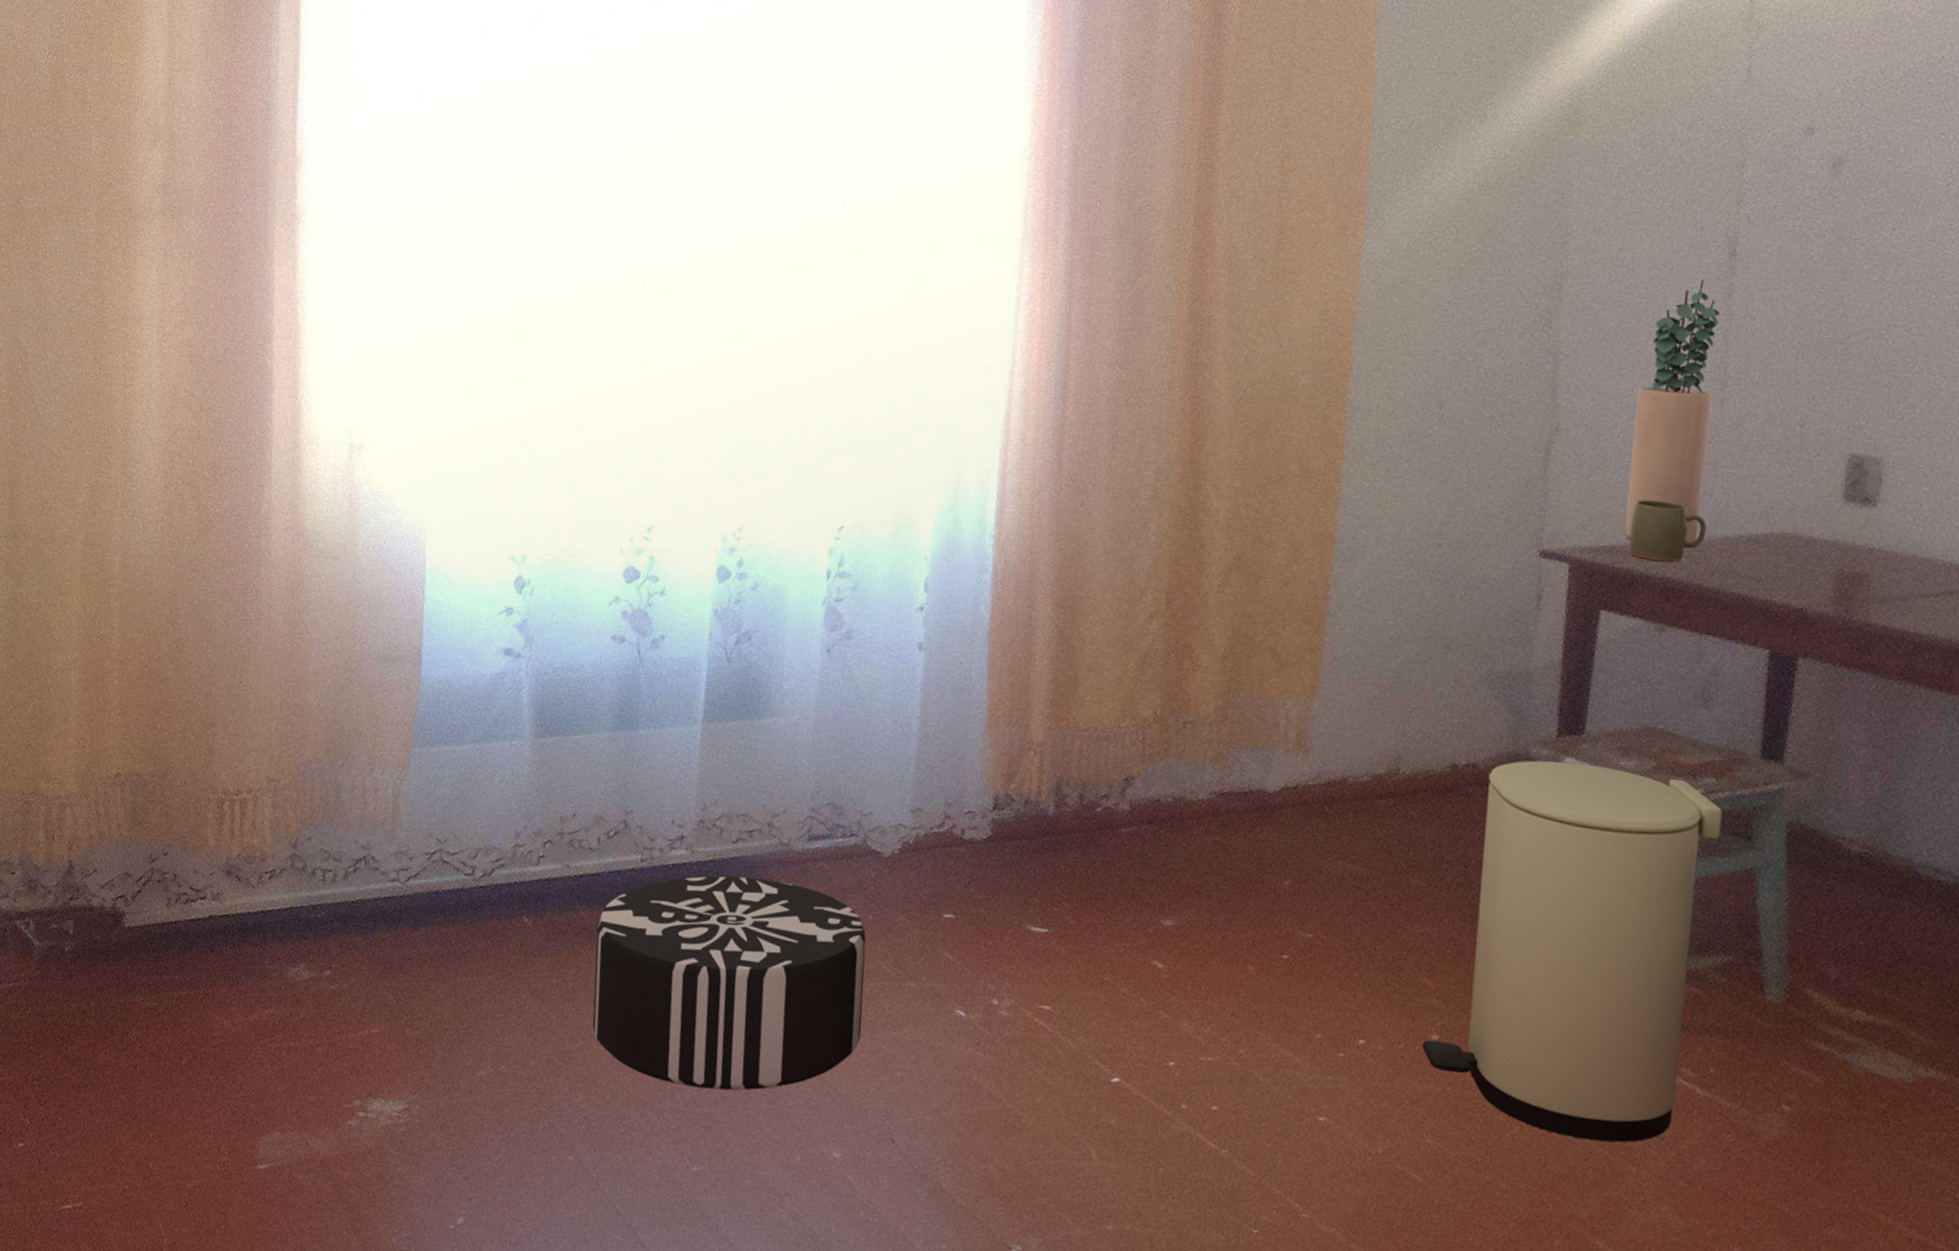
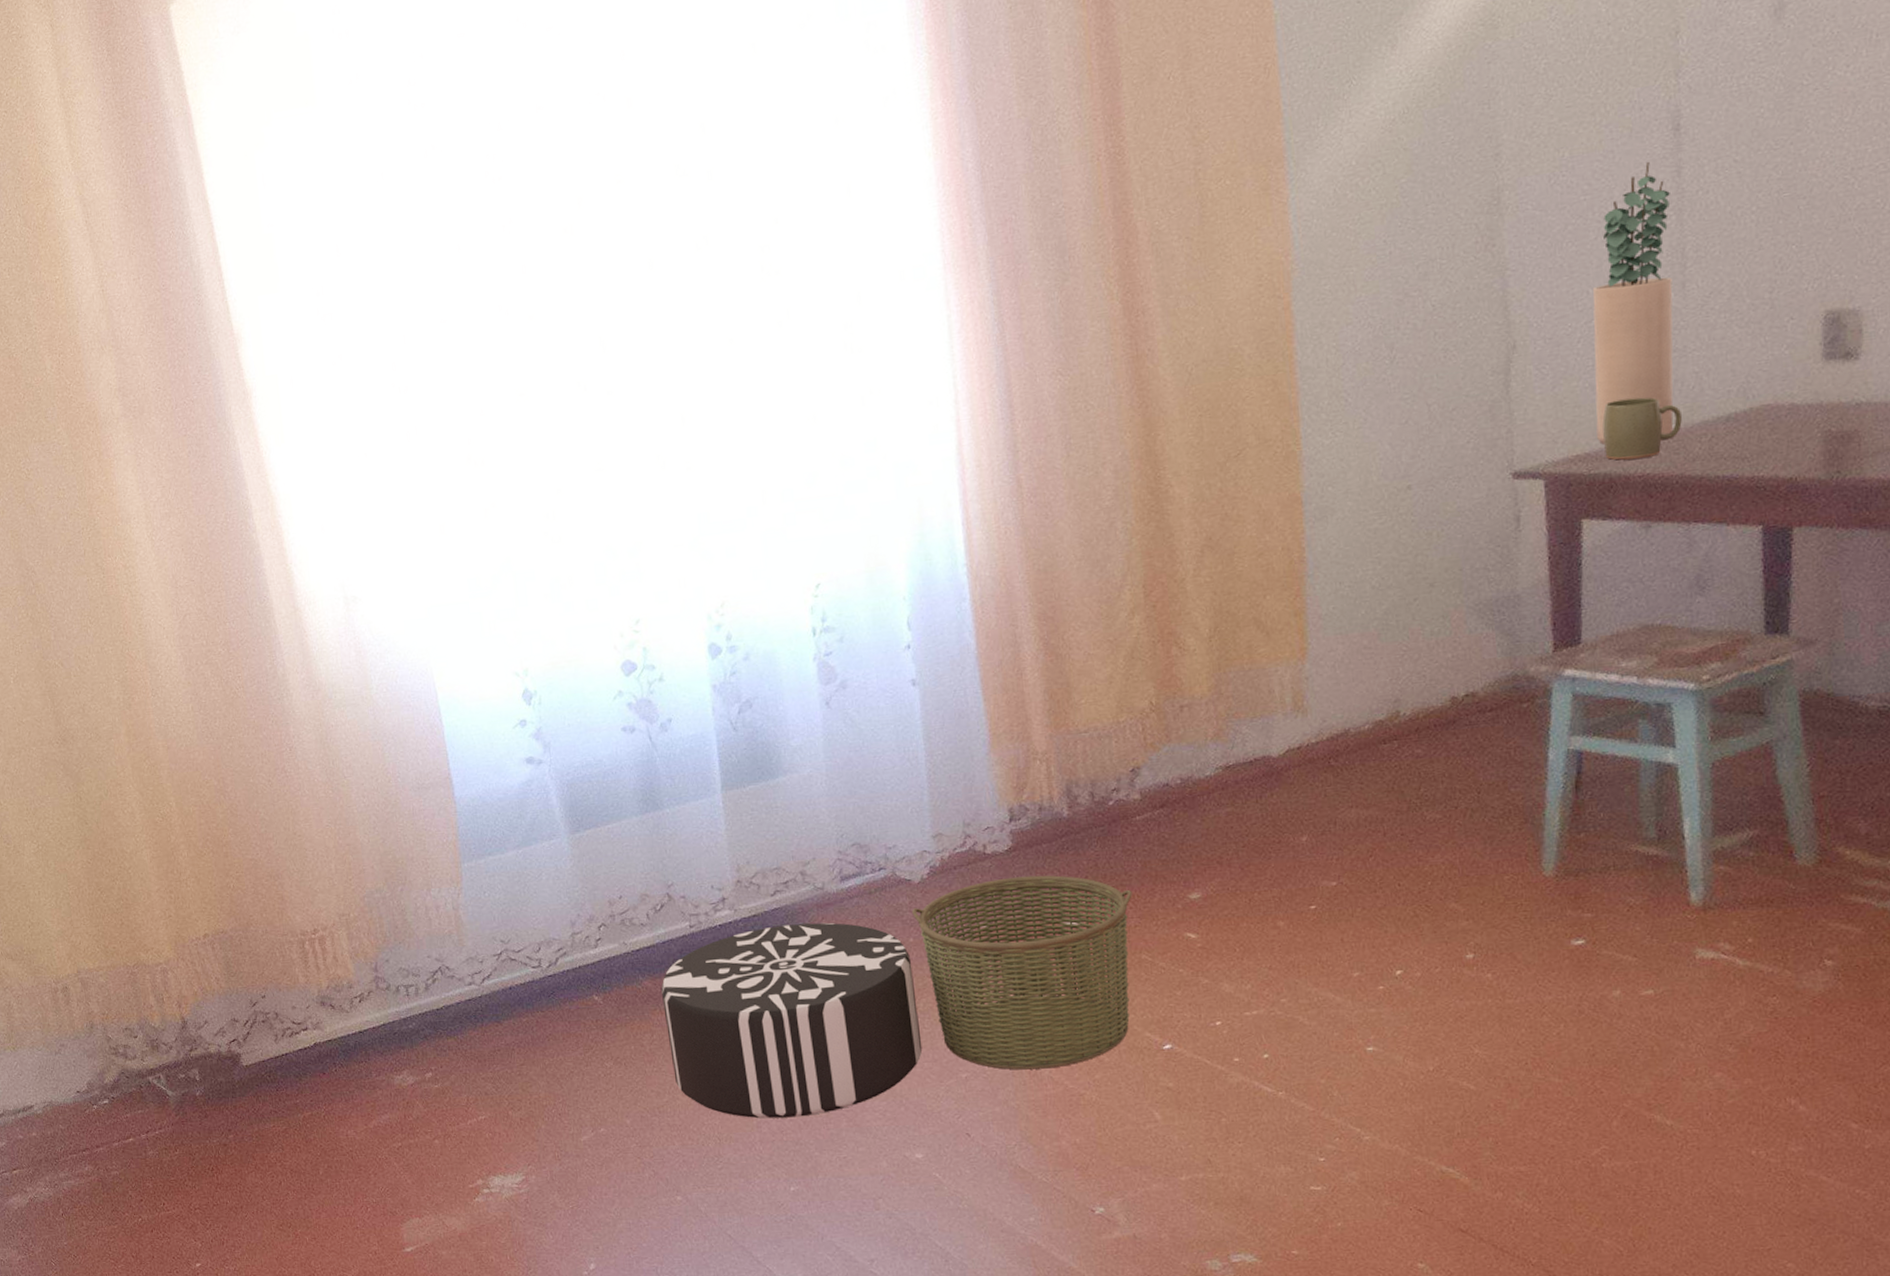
basket: none [876,868,1106,1083] -> present [912,875,1133,1070]
pedal bin: present [1422,760,1722,1143] -> none [1458,669,1732,1025]

